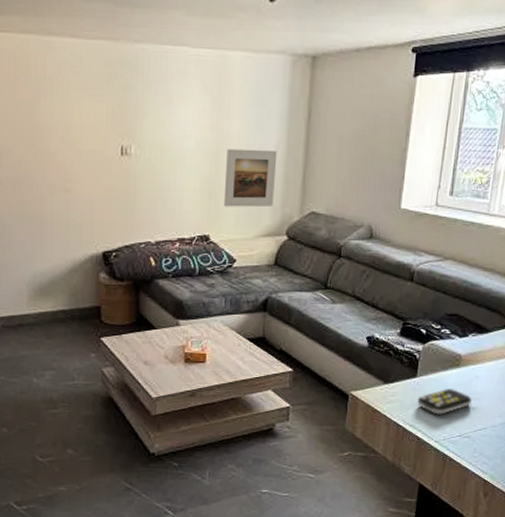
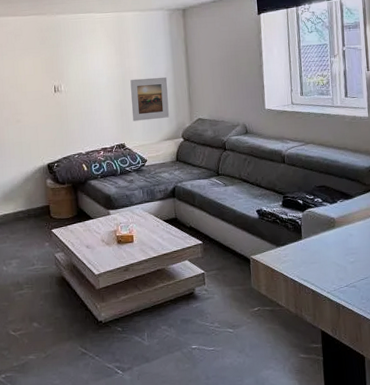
remote control: present [417,389,472,415] -> none [306,247,351,270]

